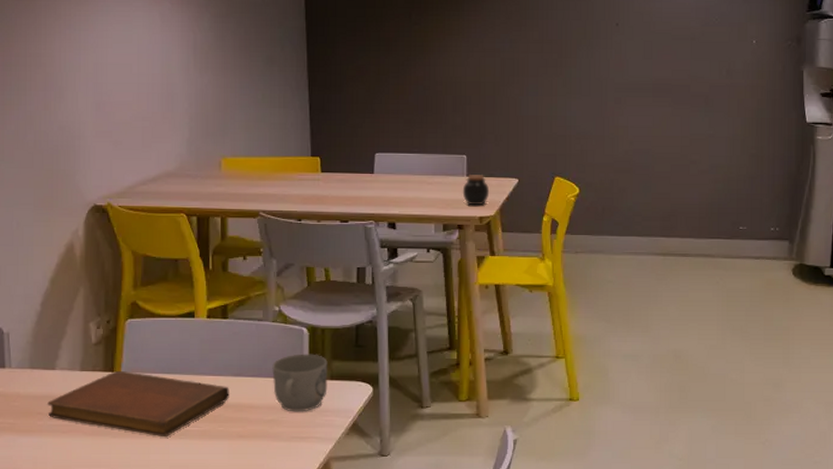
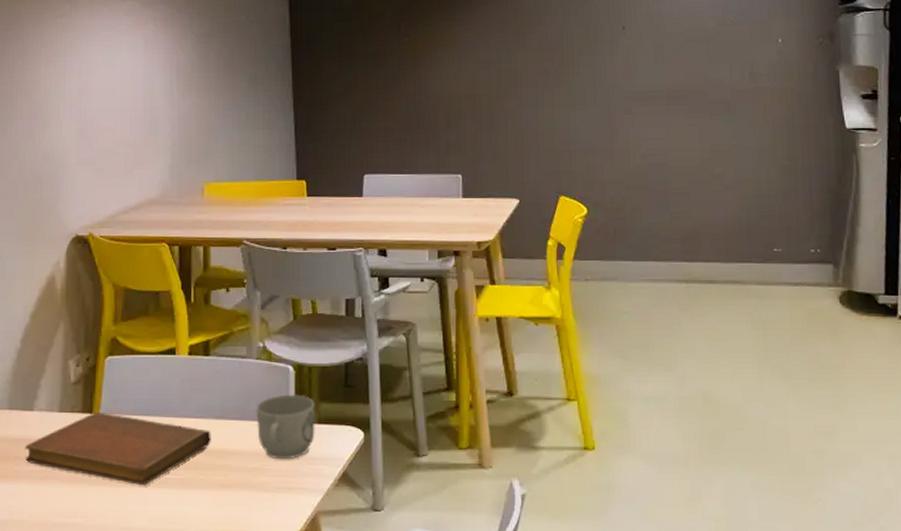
jar: present [462,175,490,206] -> none [458,195,488,230]

